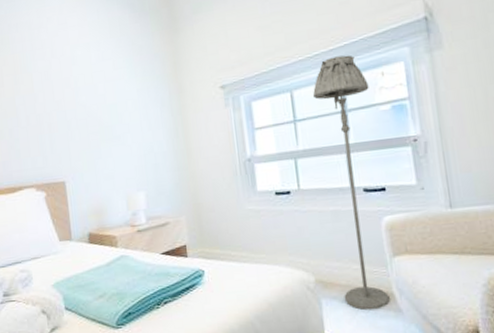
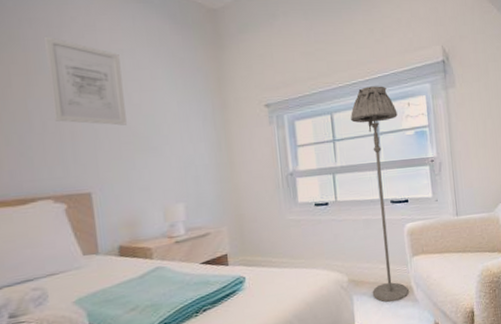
wall art: none [28,38,94,116] -> present [45,37,127,126]

